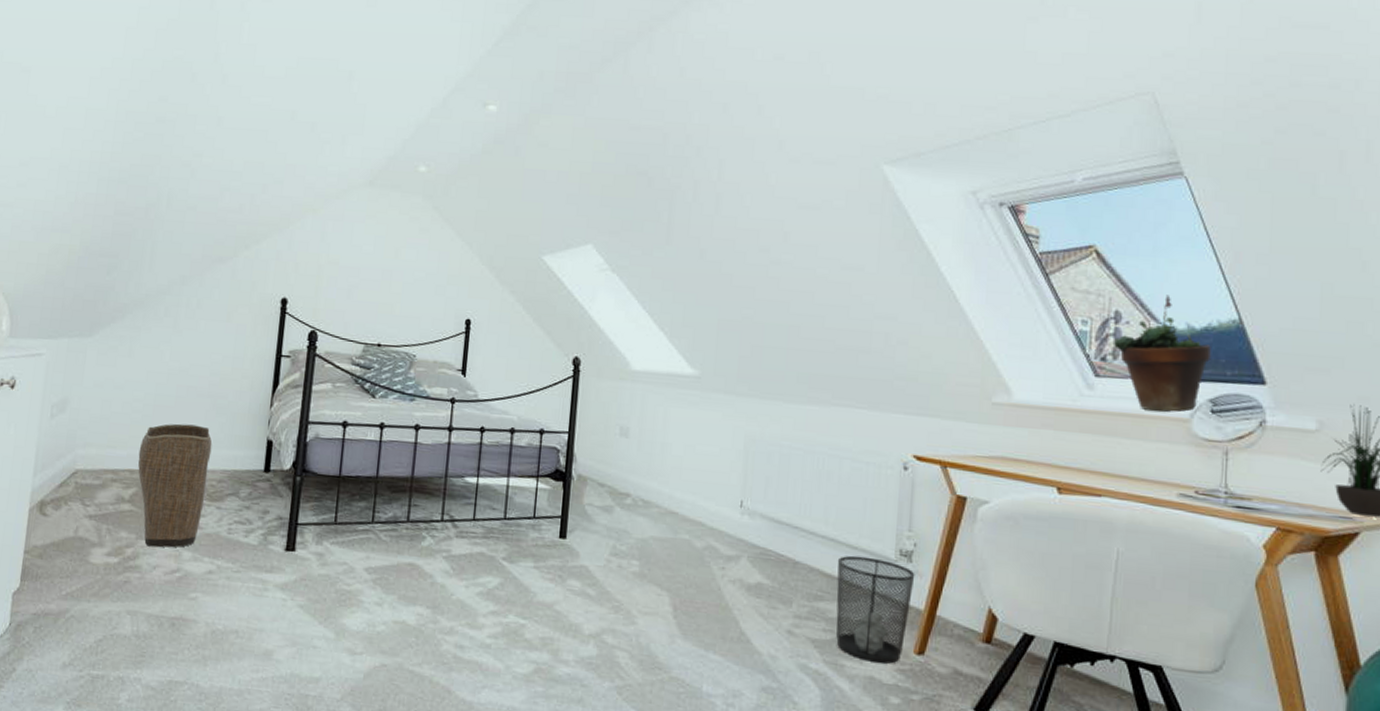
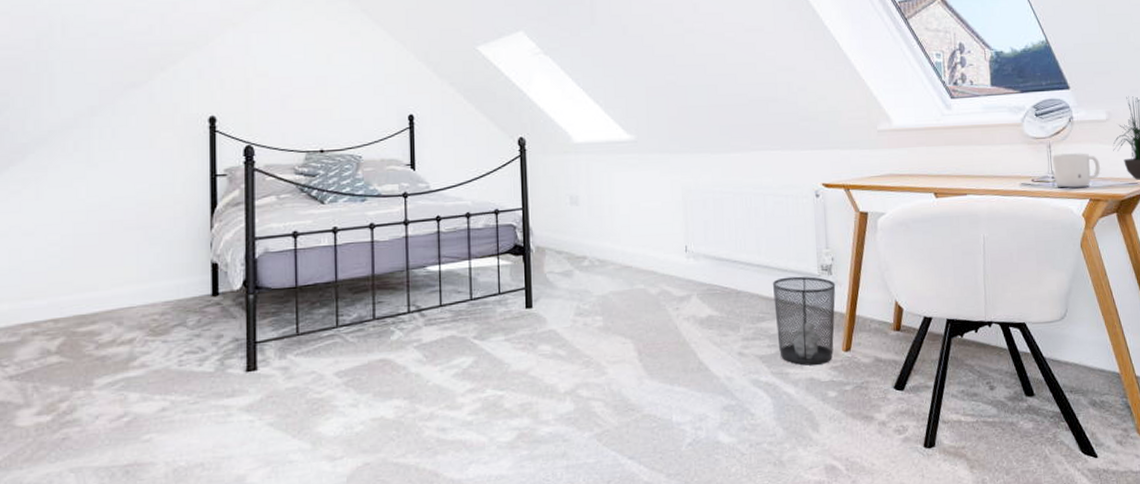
laundry basket: present [138,423,213,548] -> none [62,260,149,397]
succulent plant: present [1112,295,1211,412] -> none [960,26,1030,120]
mug: none [1227,464,1298,512] -> present [1052,153,1100,188]

